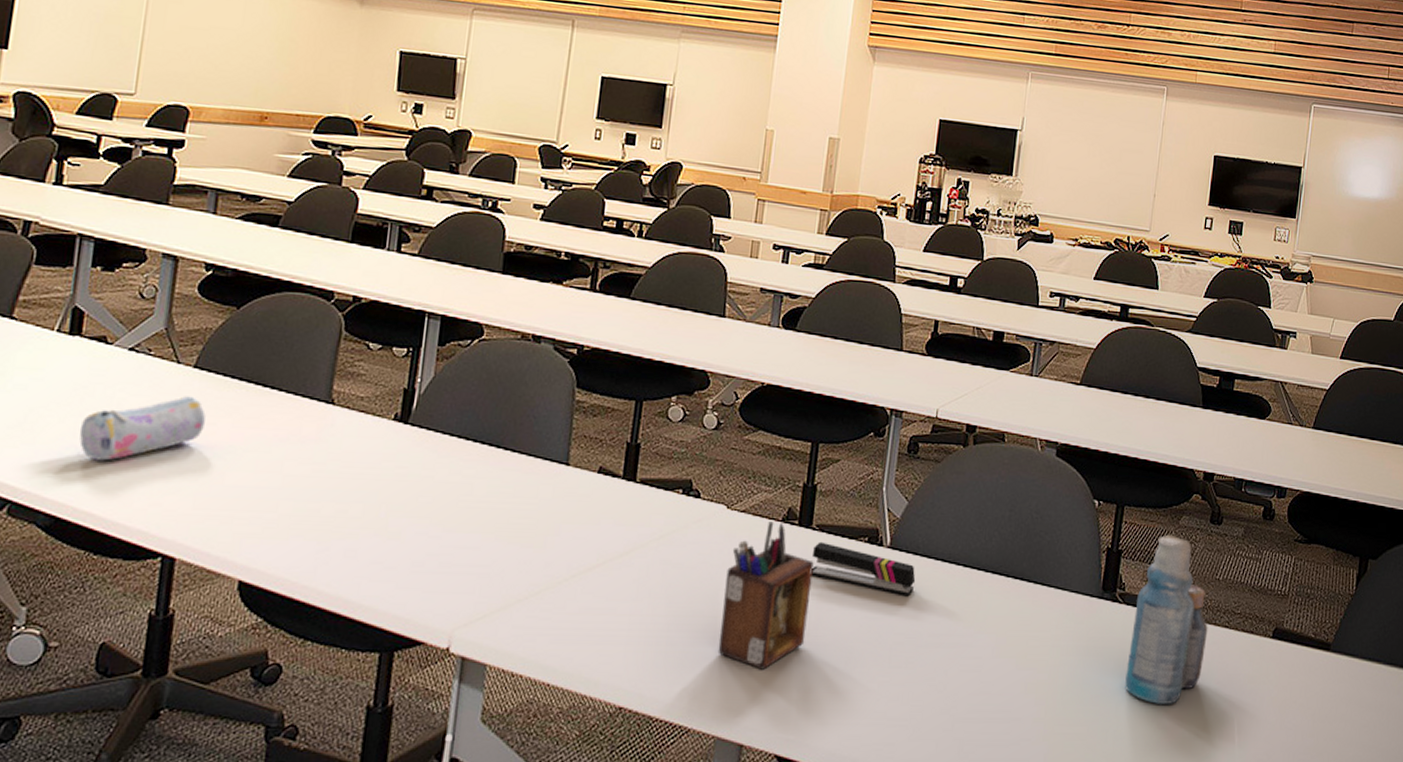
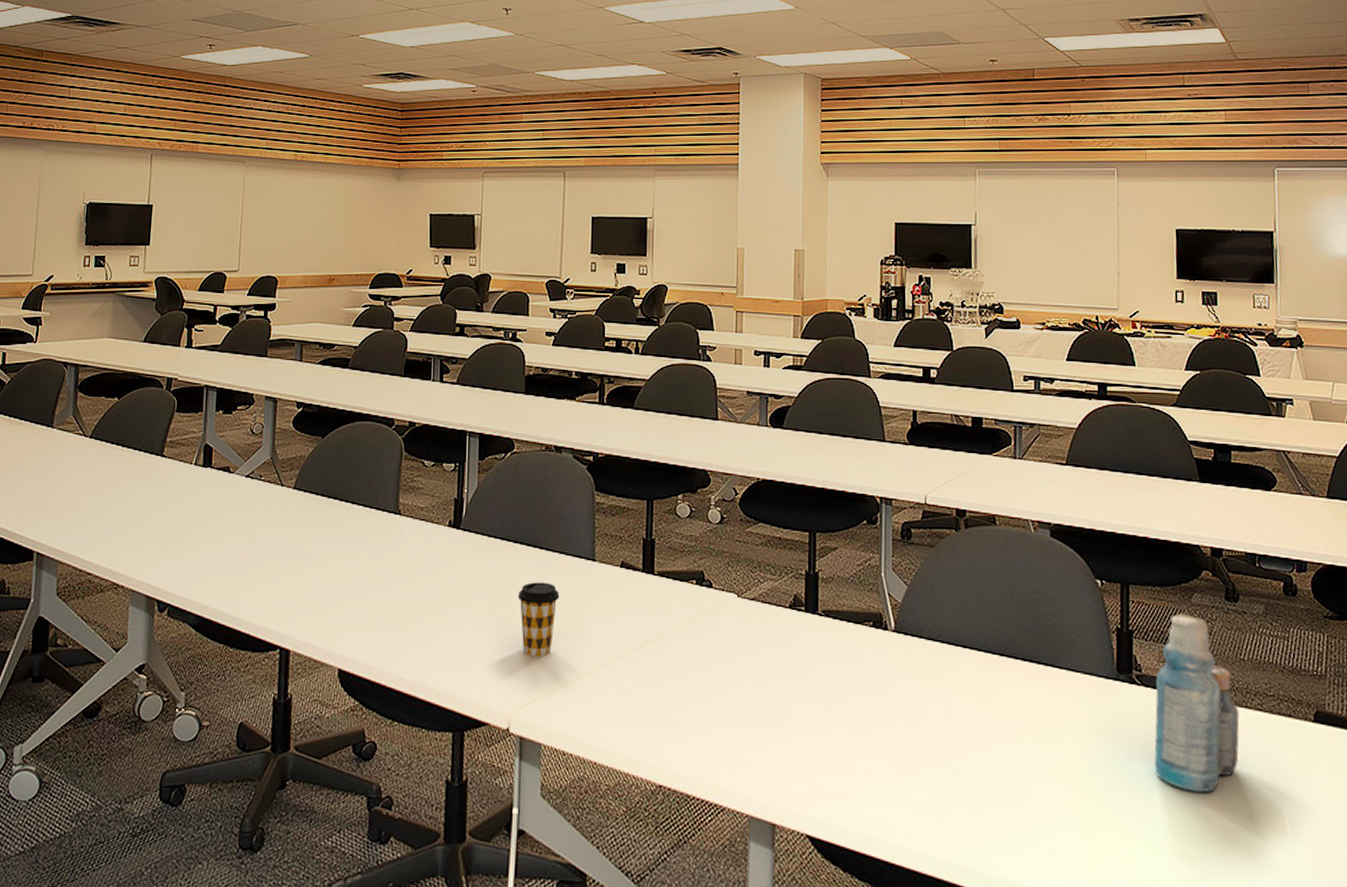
pencil case: present [79,396,206,461] -> none [214,513,305,570]
coffee cup: none [472,486,524,570] -> present [517,582,560,657]
desk organizer: present [718,521,814,670] -> none [743,608,824,751]
stapler: present [811,541,916,597] -> none [820,626,924,680]

